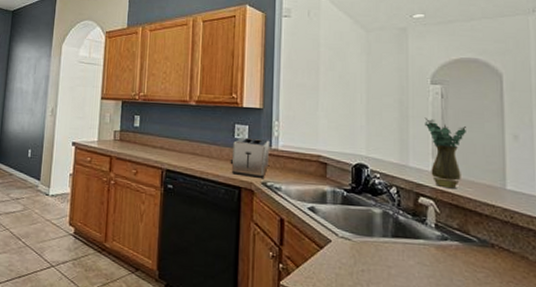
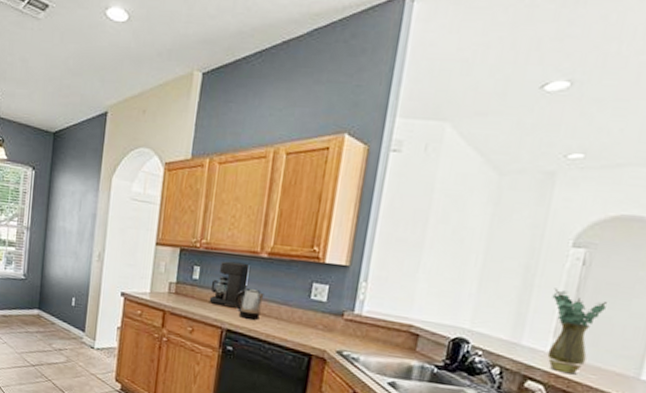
coffee maker: none [149,109,181,150] -> present [209,261,248,308]
kettle: none [171,131,196,159] -> present [234,288,264,320]
toaster: present [230,137,270,179] -> none [302,298,353,348]

